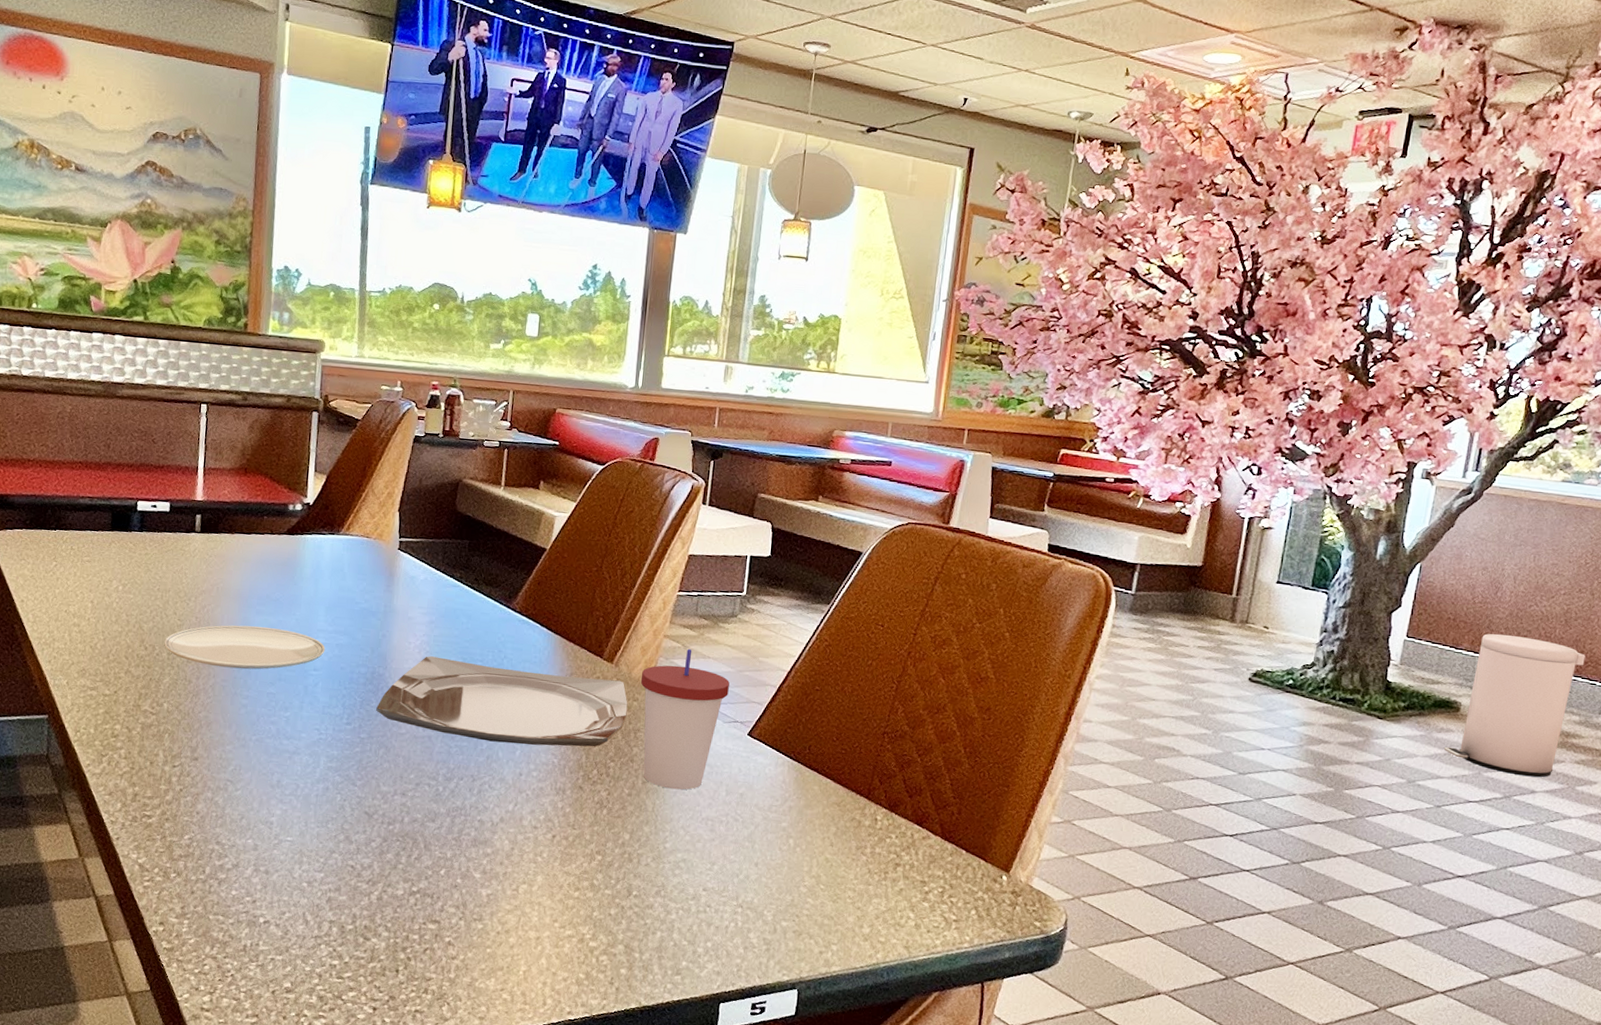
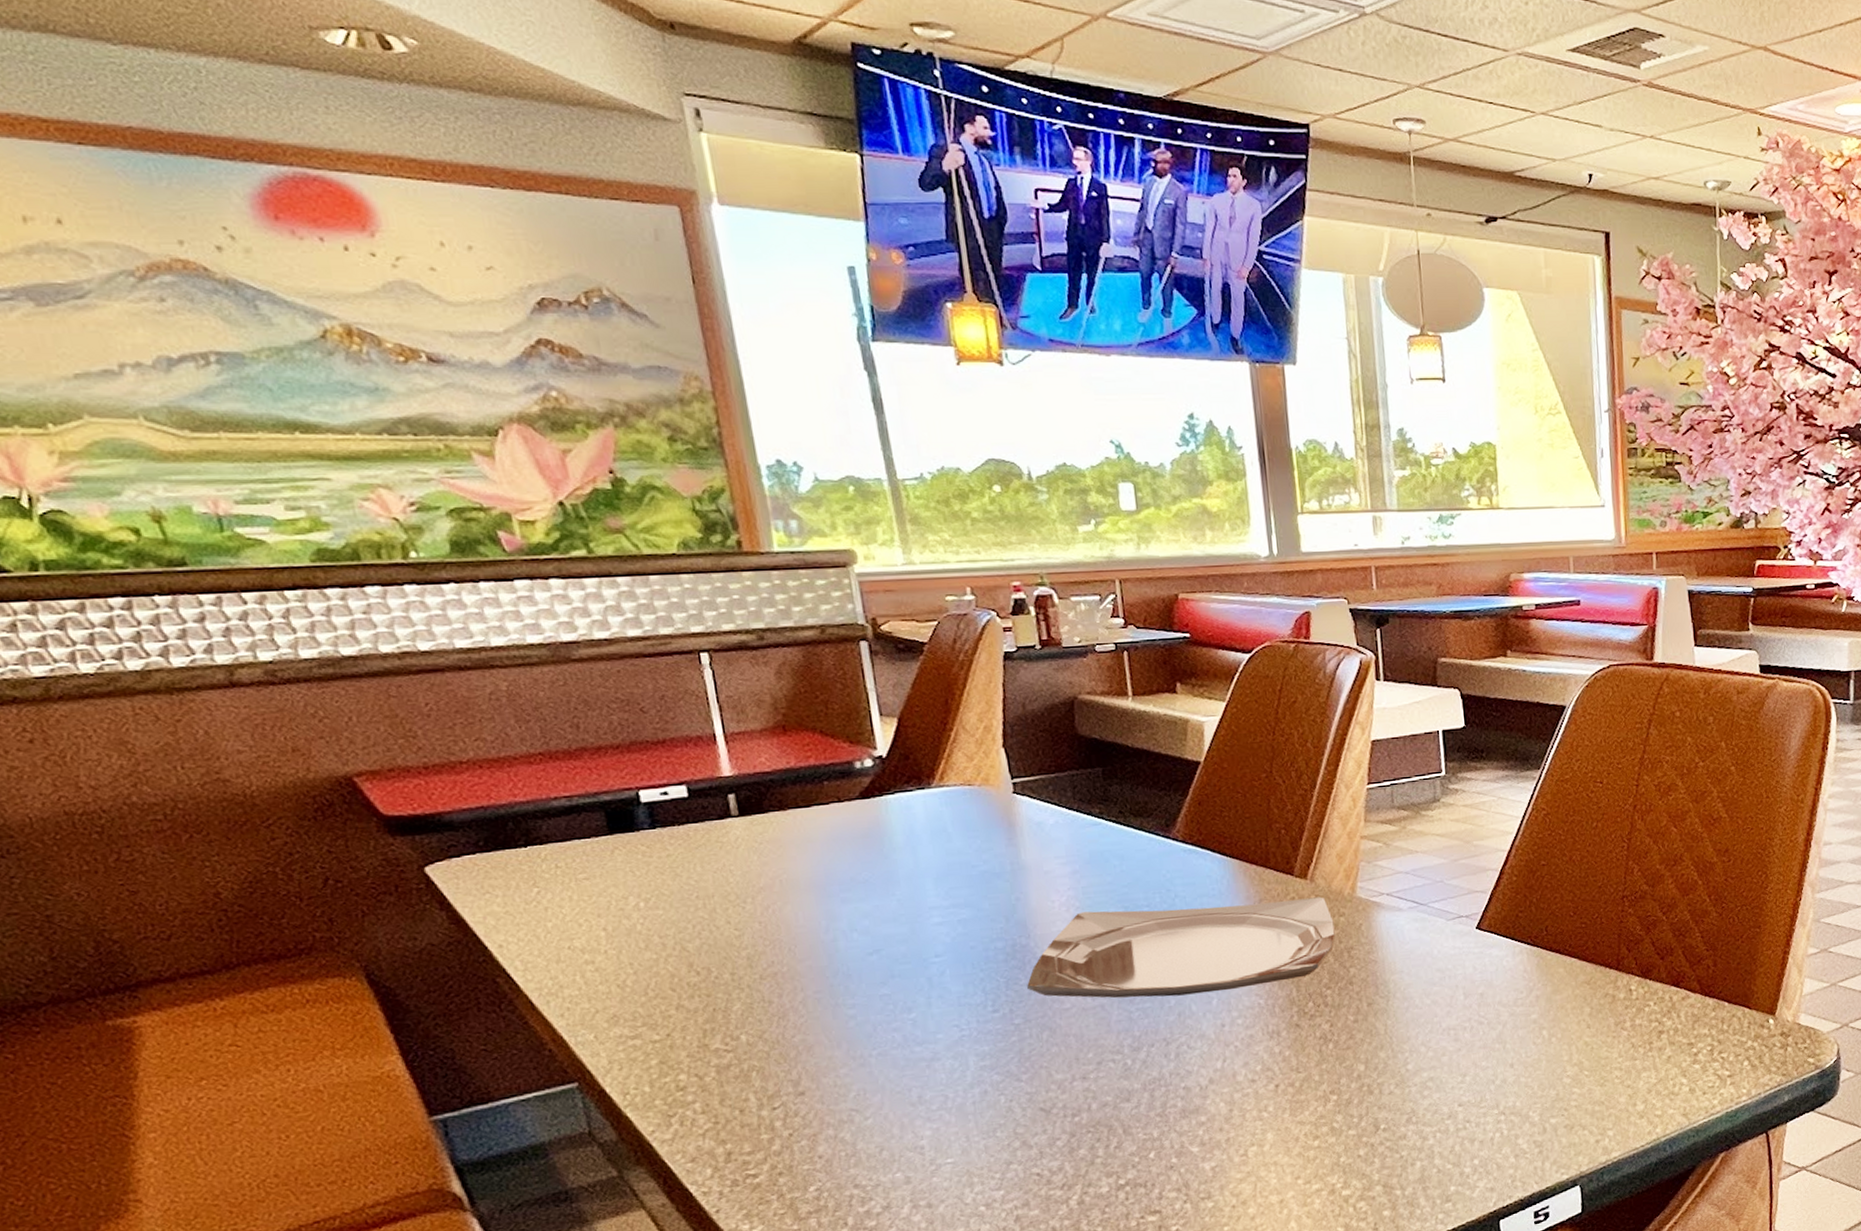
plate: present [164,625,326,670] -> none [721,915,945,978]
cup: present [640,648,730,790] -> none [1342,846,1446,1006]

